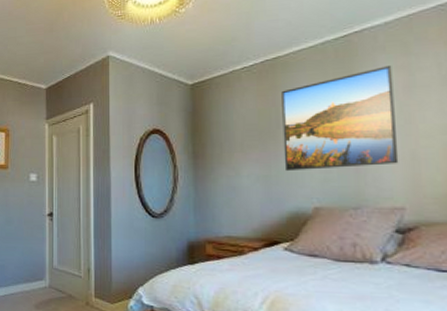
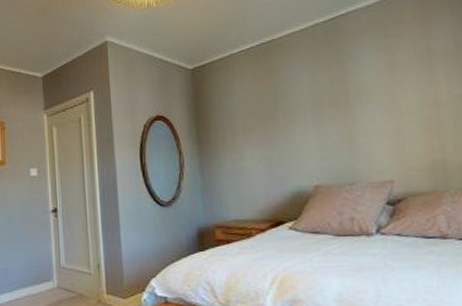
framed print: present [281,64,399,172] -> none [278,46,386,152]

